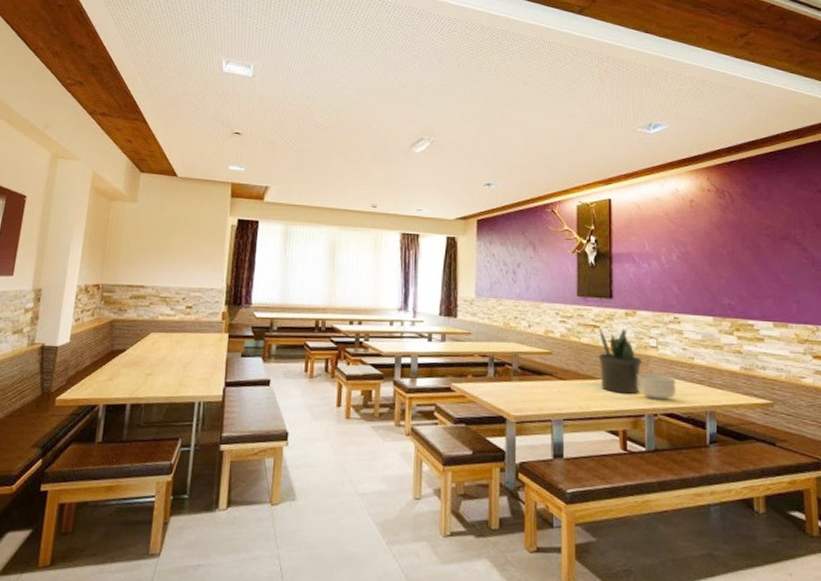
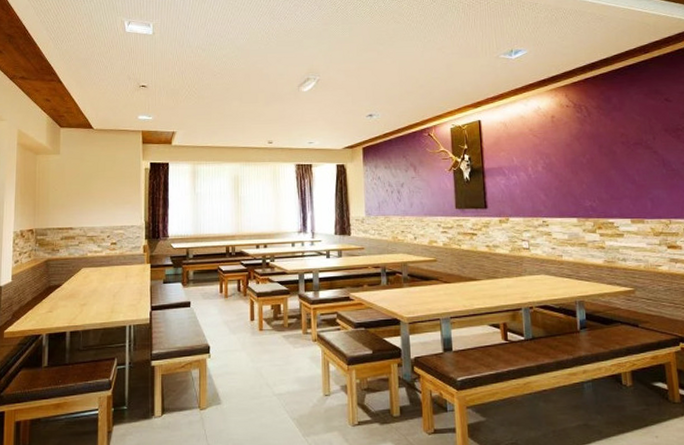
planter: present [598,326,643,395] -> none [477,234,517,292]
bowl: present [636,373,677,400] -> none [512,272,549,294]

